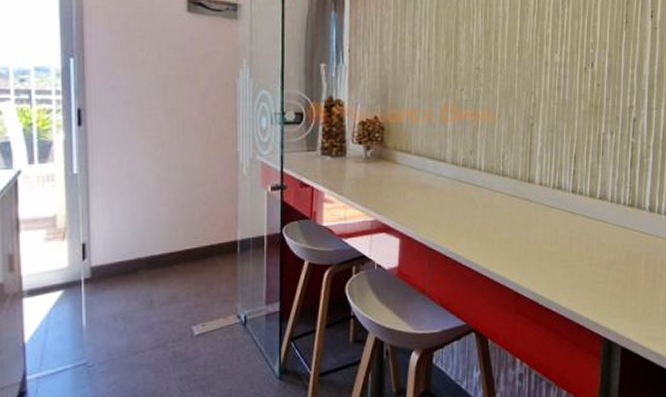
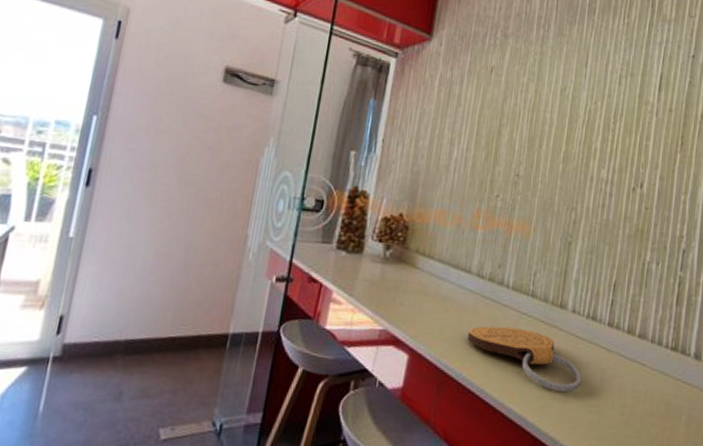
cutting board: none [450,204,553,254] -> present [468,326,582,393]

